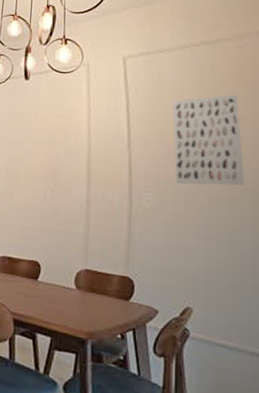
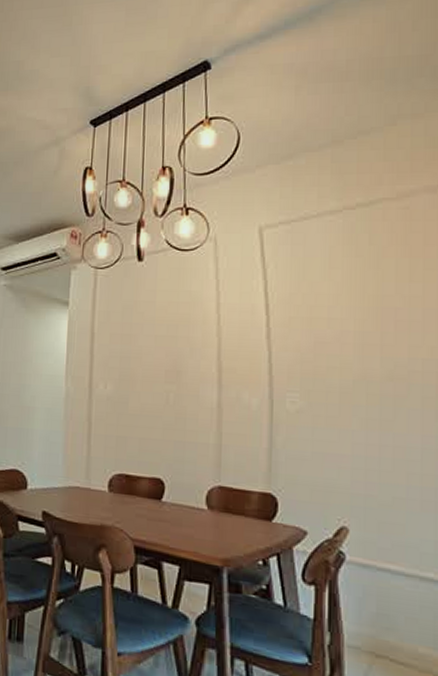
wall art: present [172,95,245,186] -> none [321,269,413,381]

